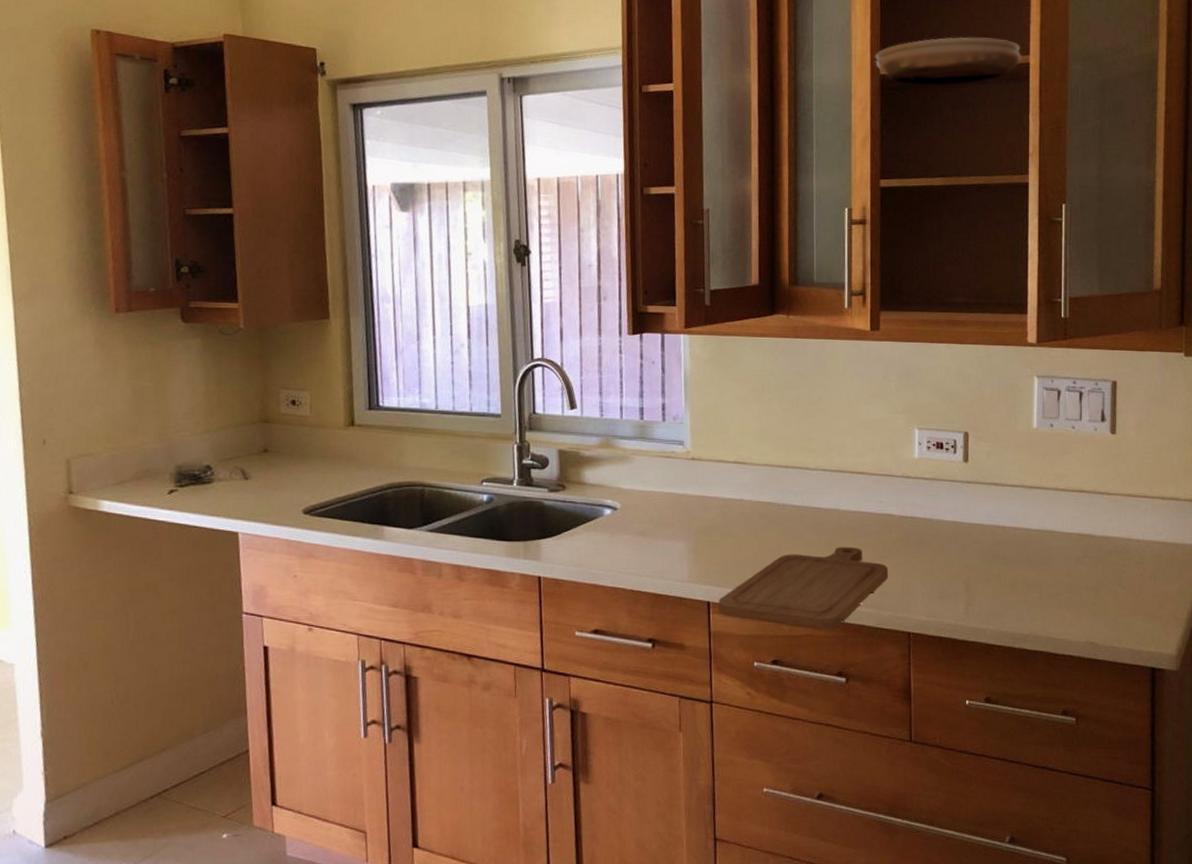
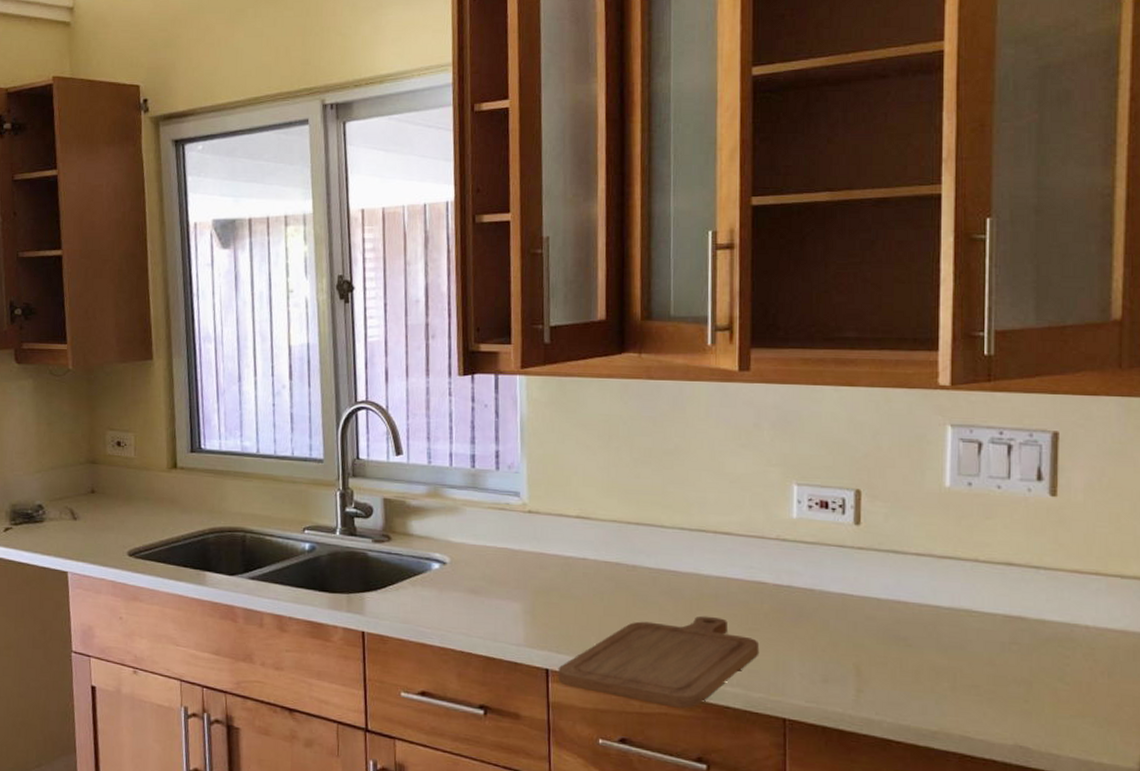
plate: present [875,36,1022,87] -> none [746,24,934,87]

